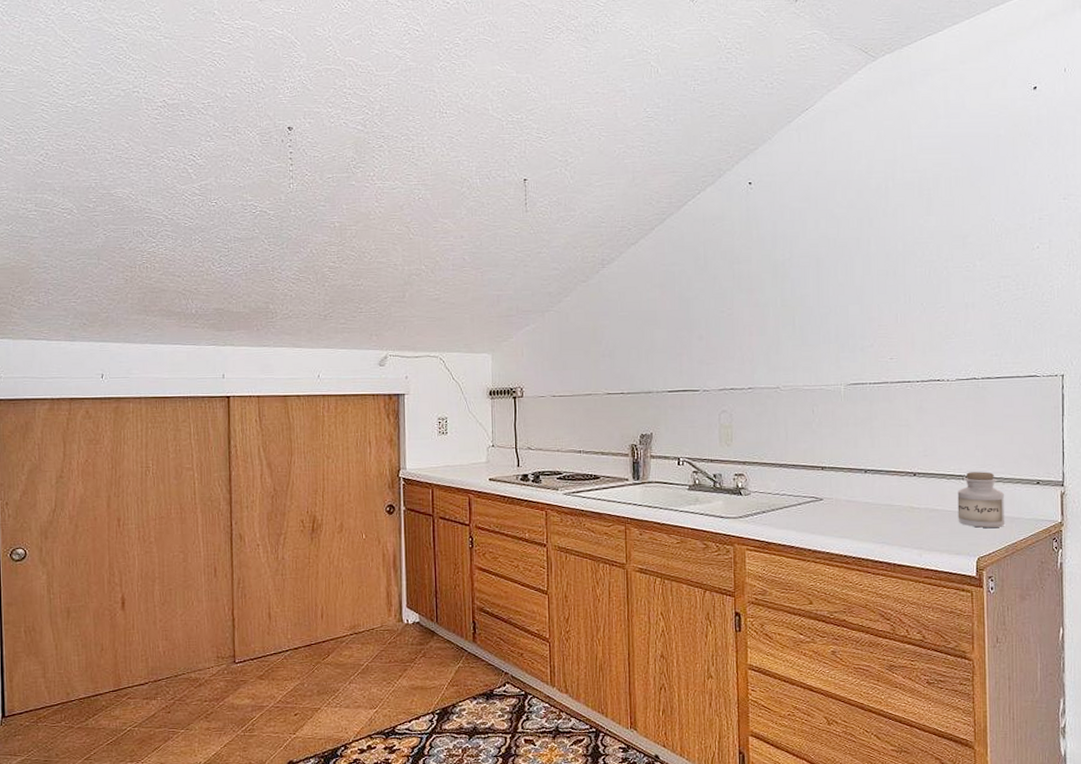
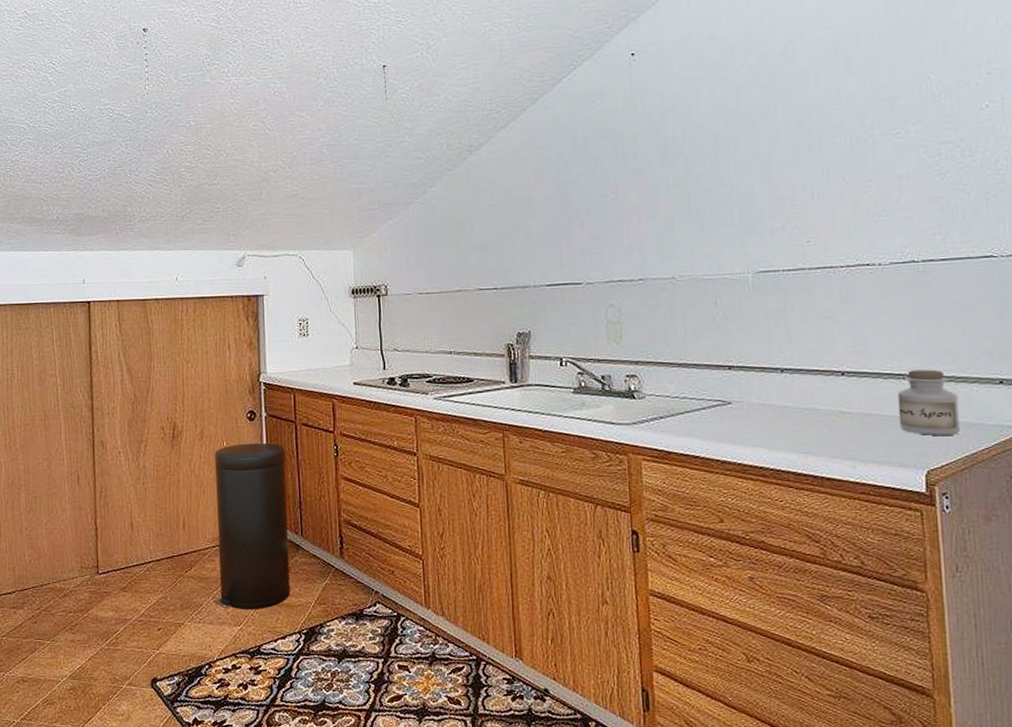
pedal bin: none [350,535,425,693] -> present [213,443,290,609]

